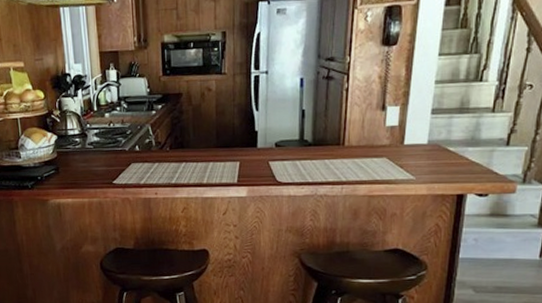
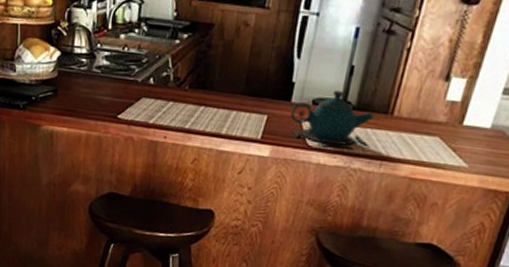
teapot: none [258,131,329,180] -> present [290,90,374,149]

